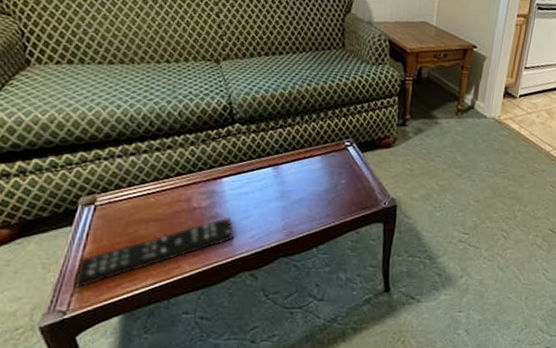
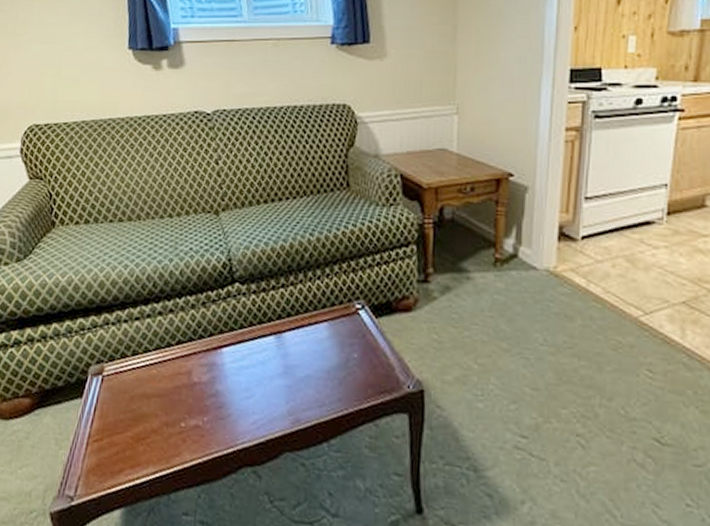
remote control: present [73,217,235,288] -> none [81,395,236,471]

